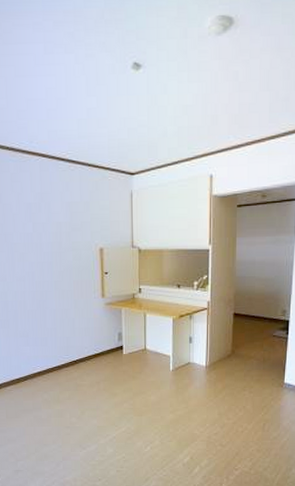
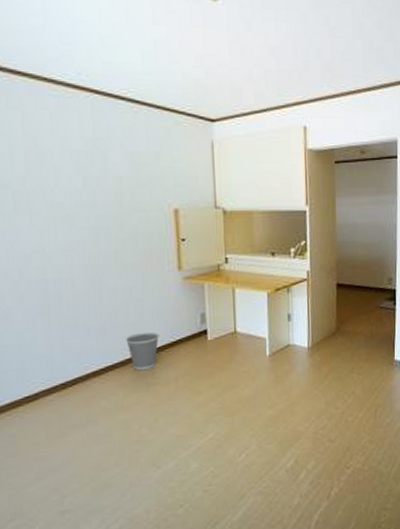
wastebasket: none [62,345,86,374] -> present [126,331,159,371]

